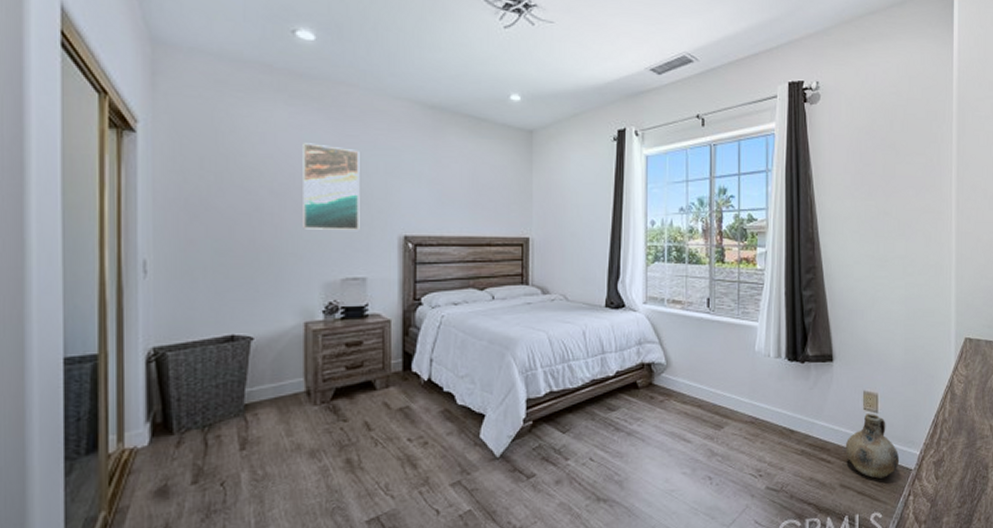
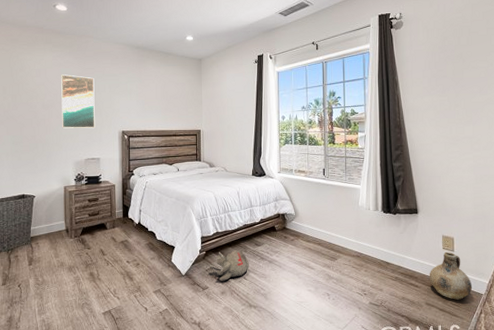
plush toy: none [548,418,599,465] -> present [216,250,250,281]

